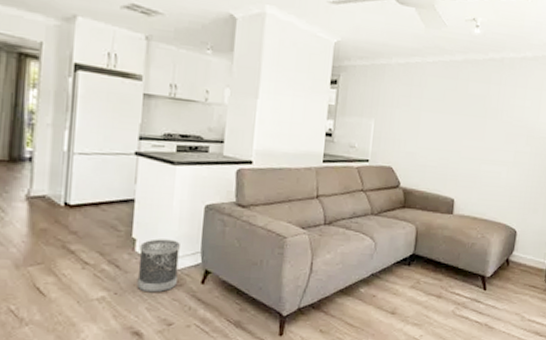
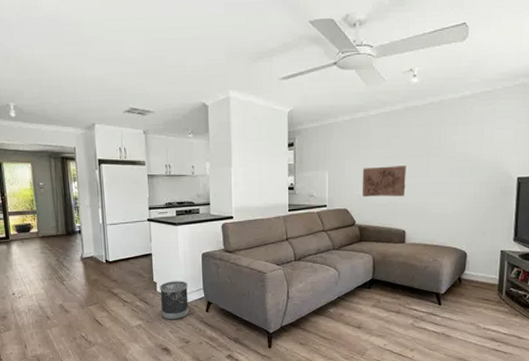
relief panel: none [410,121,461,160] -> present [362,166,407,197]

